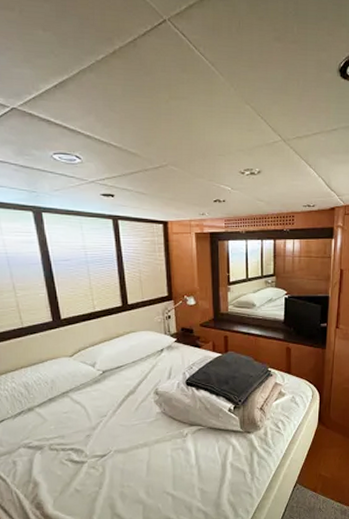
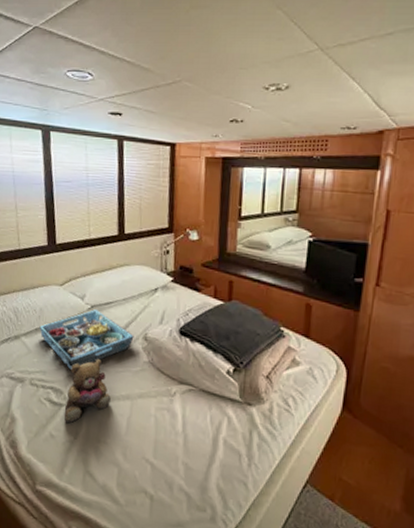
serving tray: none [53,374,146,430] -> present [39,310,134,370]
teddy bear: none [86,417,130,477] -> present [64,359,111,424]

